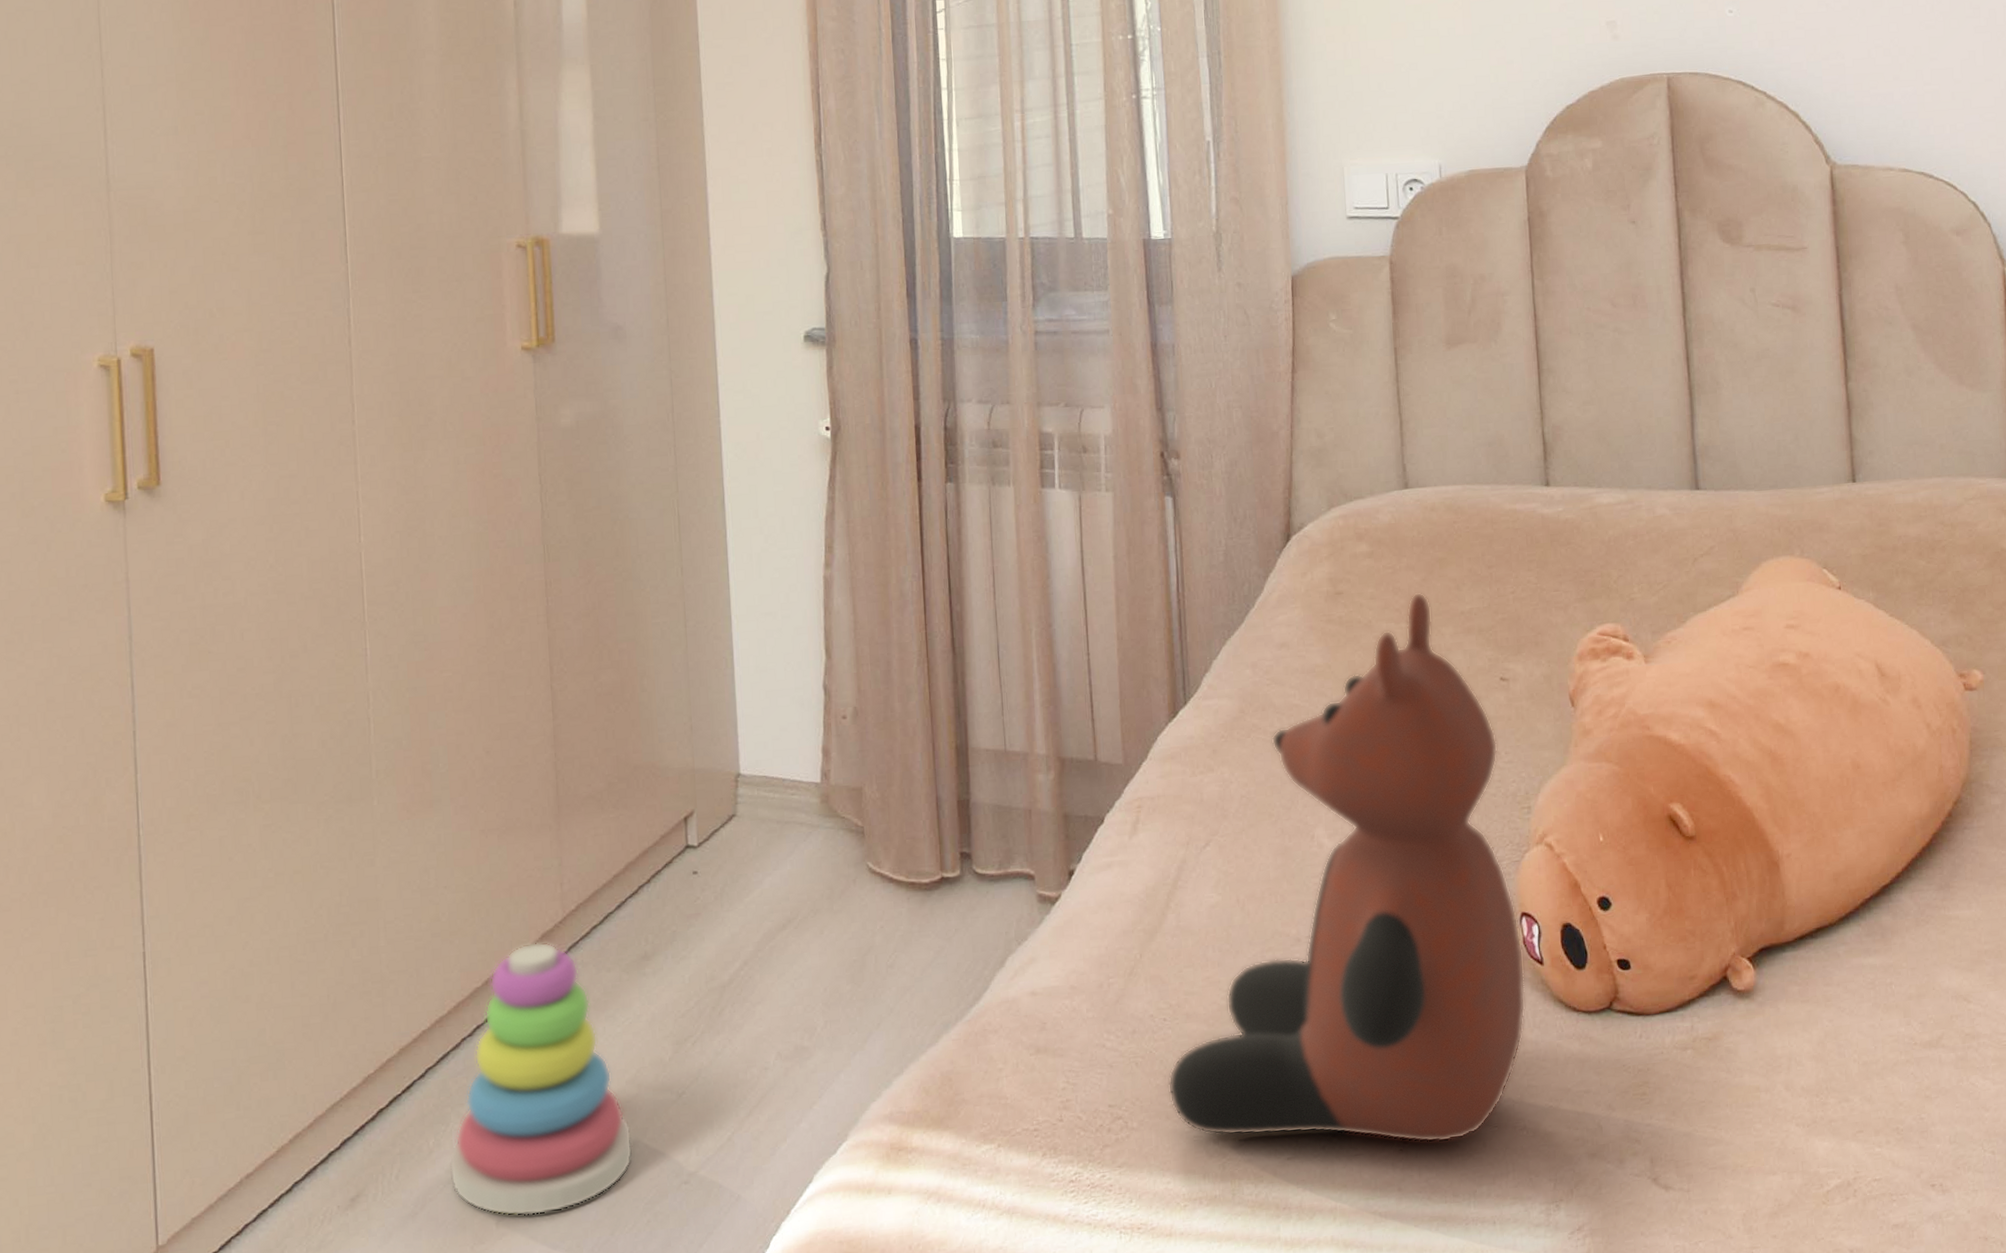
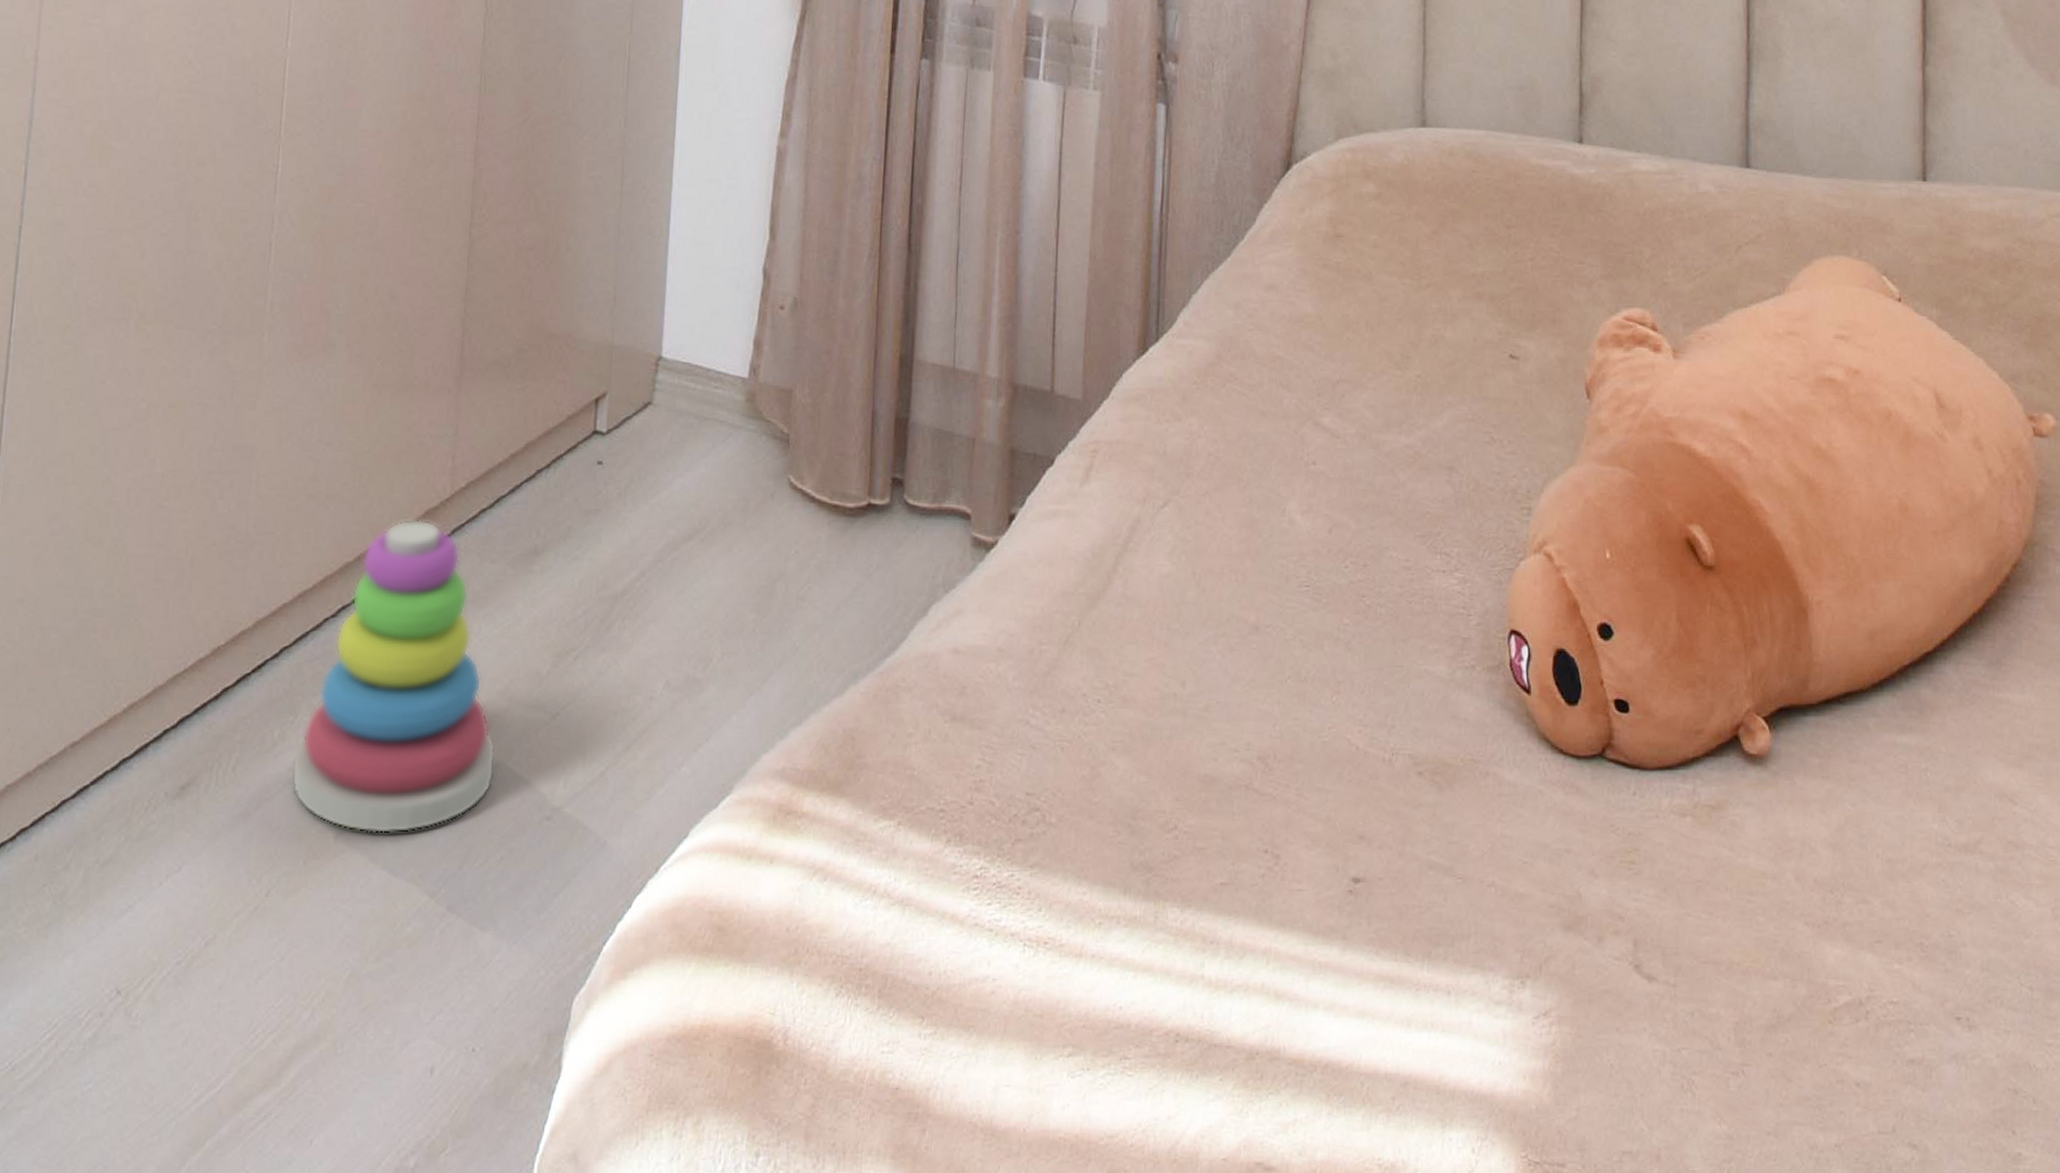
teddy bear: present [1167,592,1526,1143] -> none [1094,245,1509,889]

